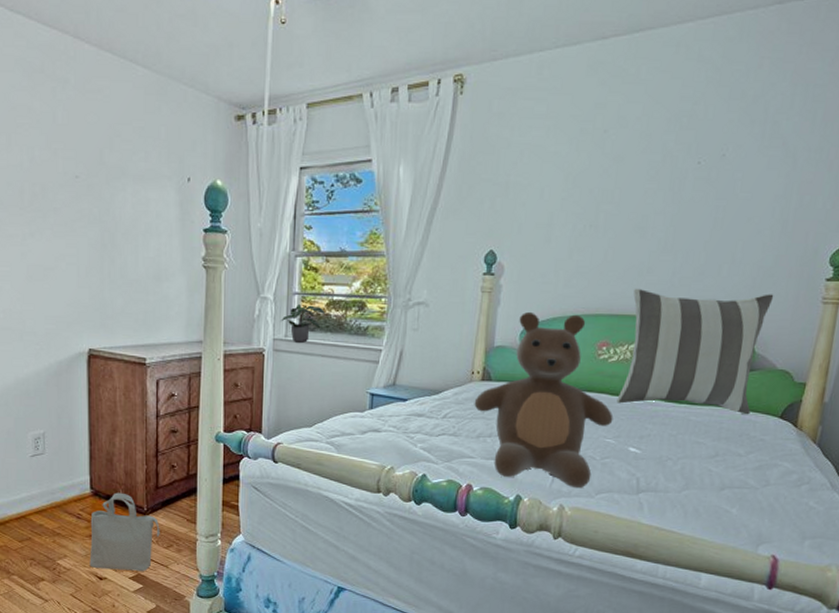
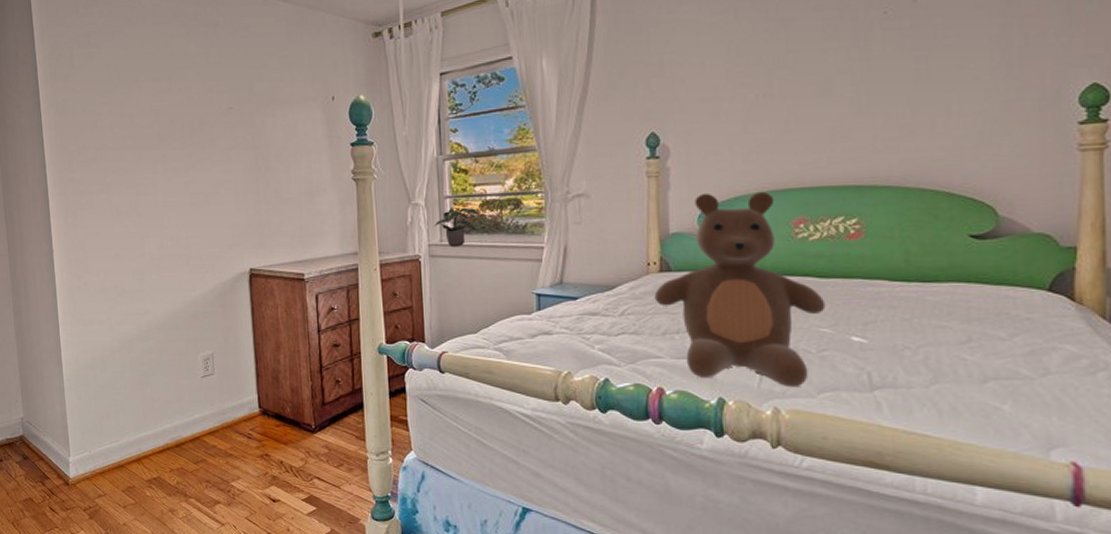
tote bag: present [89,492,160,571] -> none [260,410,330,492]
pillow: present [616,289,774,415] -> none [827,146,1011,290]

